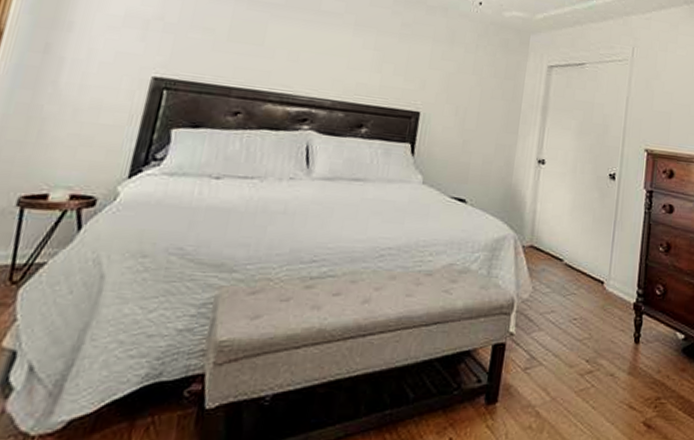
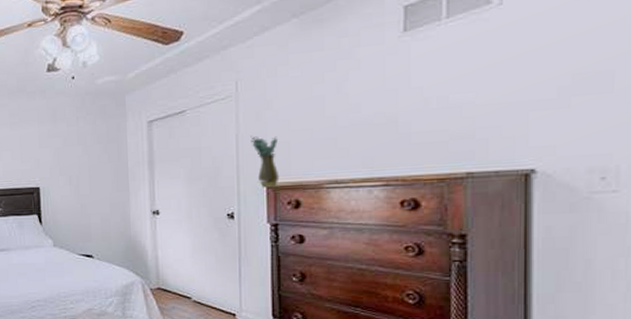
vase: none [638,100,661,155] -> present [250,135,280,188]

